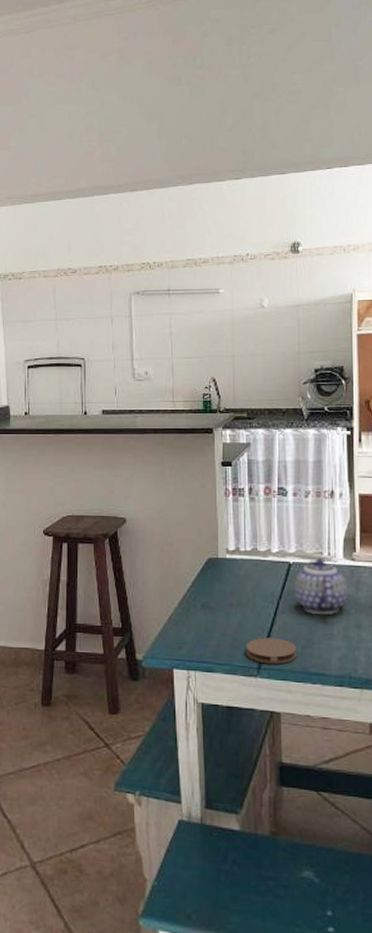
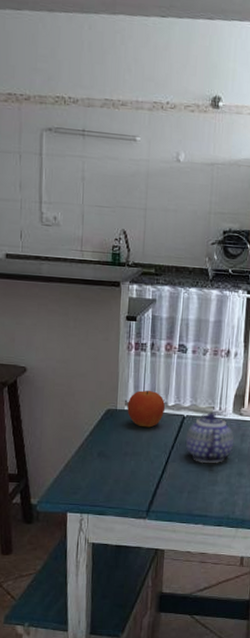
fruit: none [229,536,268,577] -> present [127,390,165,428]
coaster: present [245,637,297,664] -> none [137,483,184,508]

